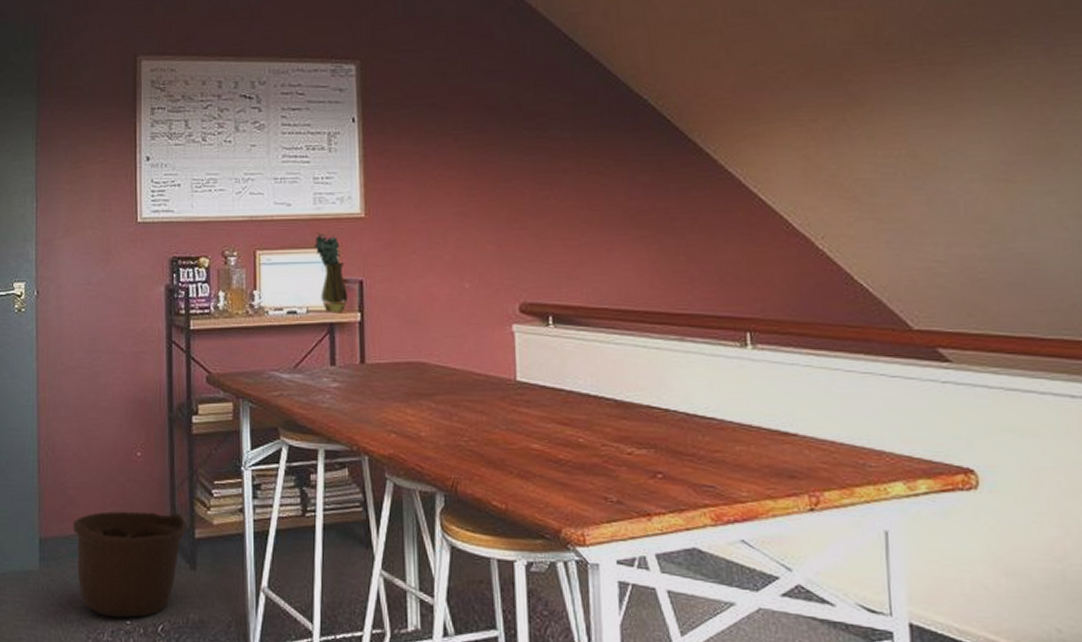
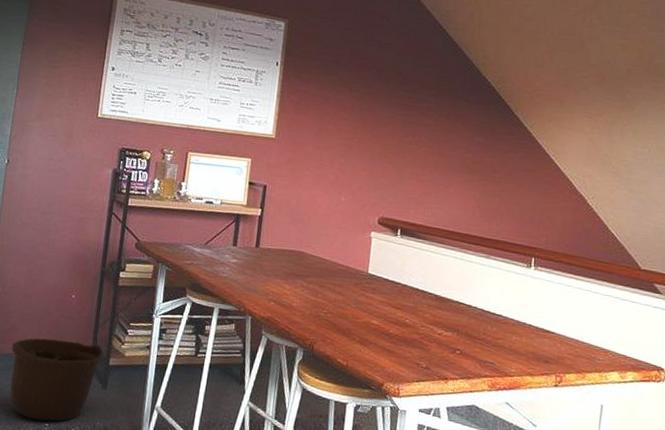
vase: present [314,232,349,312] -> none [232,144,255,207]

